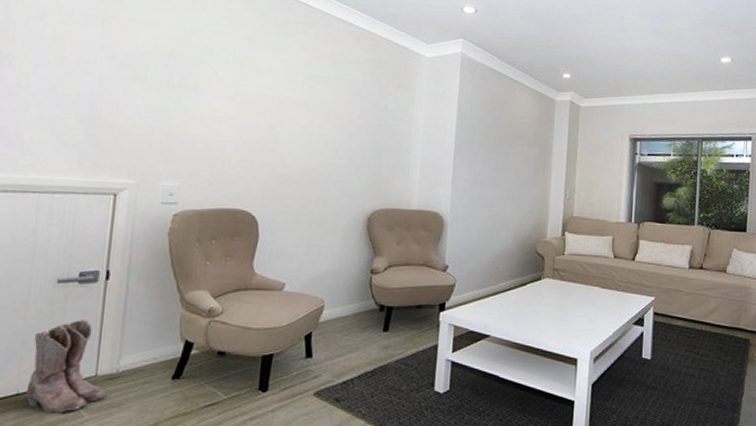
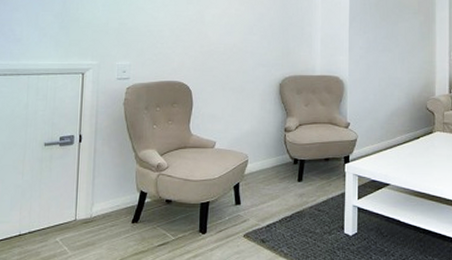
boots: present [26,319,107,413] -> none [26,174,84,250]

